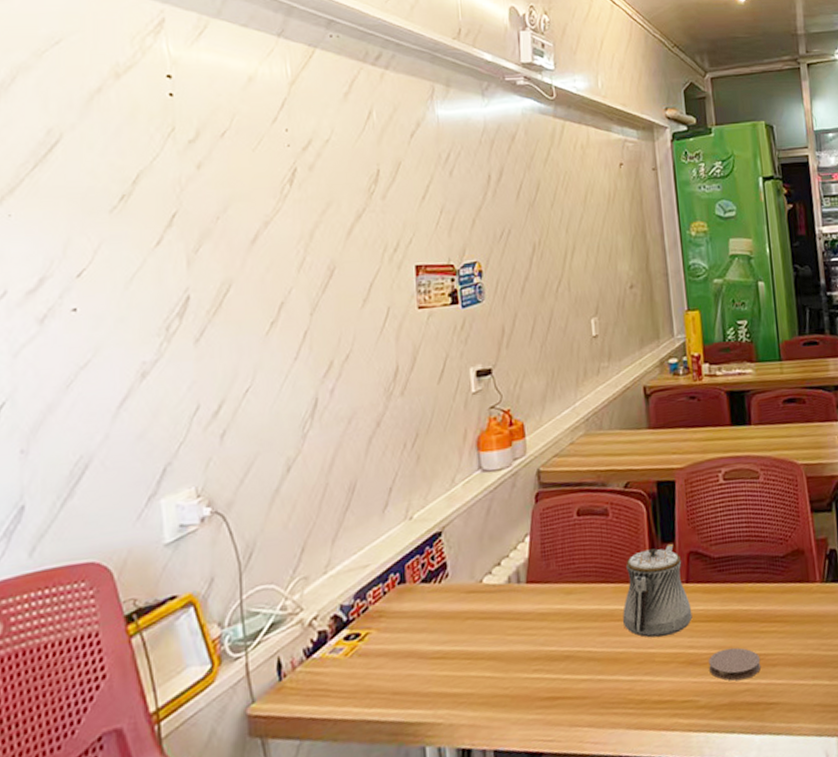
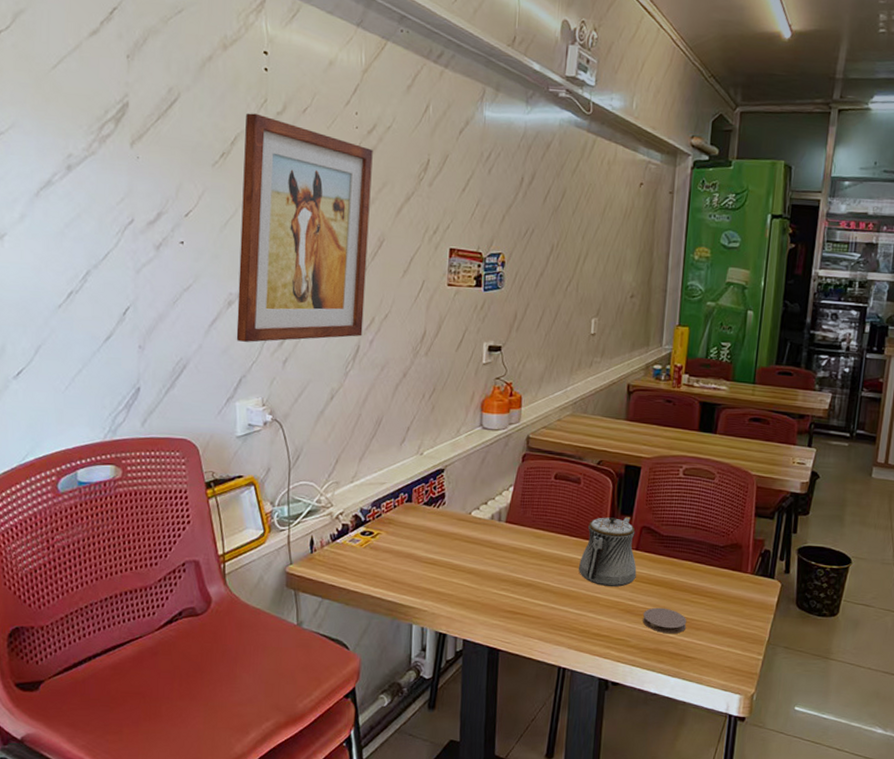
wall art: none [150,145,320,421] -> present [236,113,373,343]

